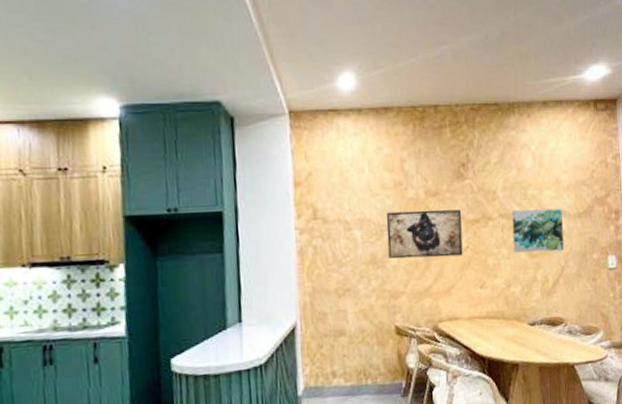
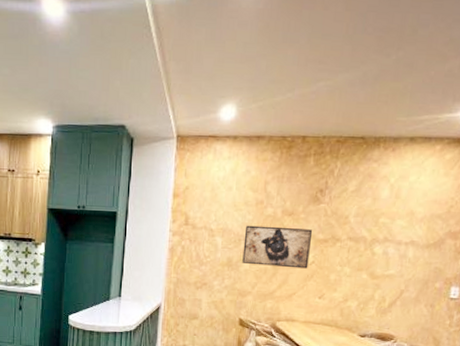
wall art: present [511,208,564,253] -> none [356,235,411,276]

